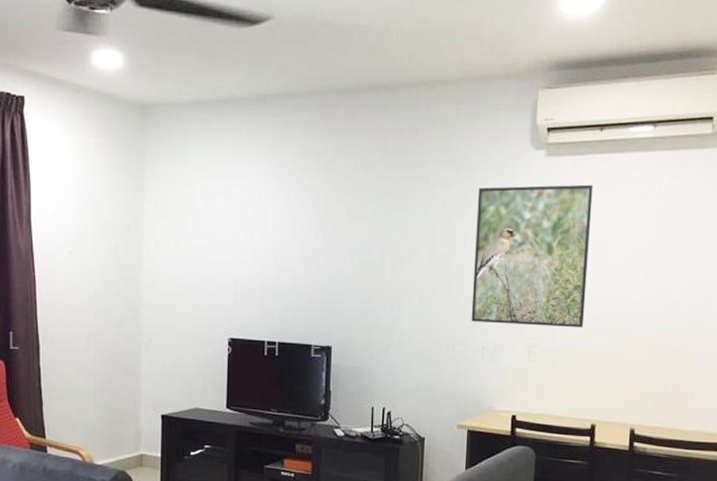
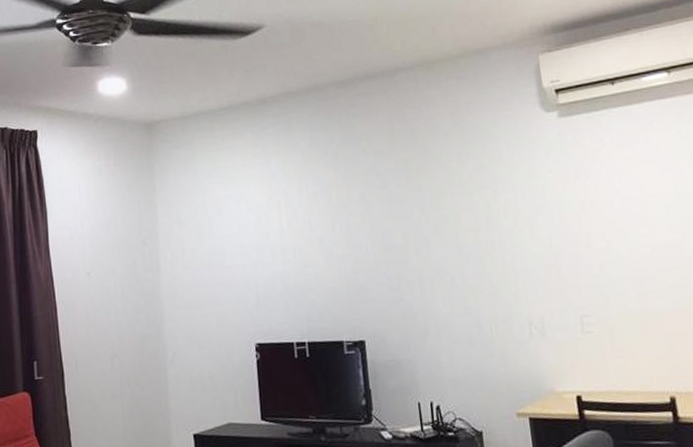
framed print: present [471,184,593,328] -> none [494,139,637,297]

